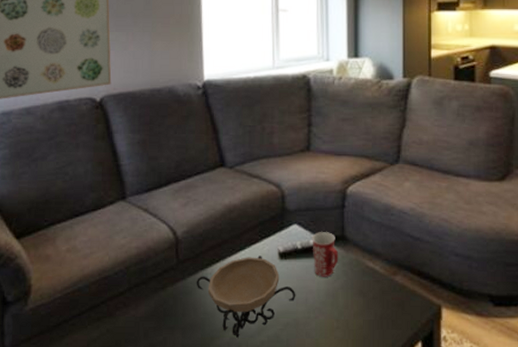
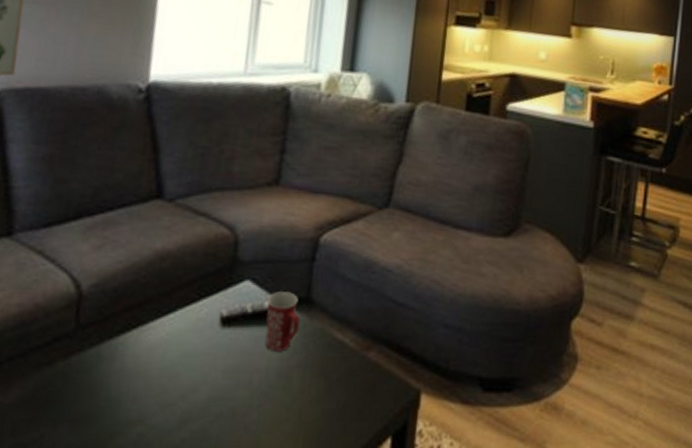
decorative bowl: present [196,256,296,338] -> none [99,321,238,434]

